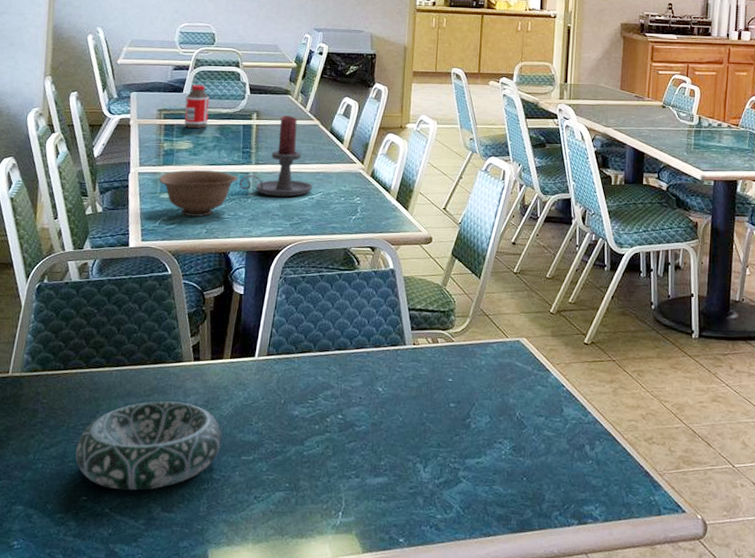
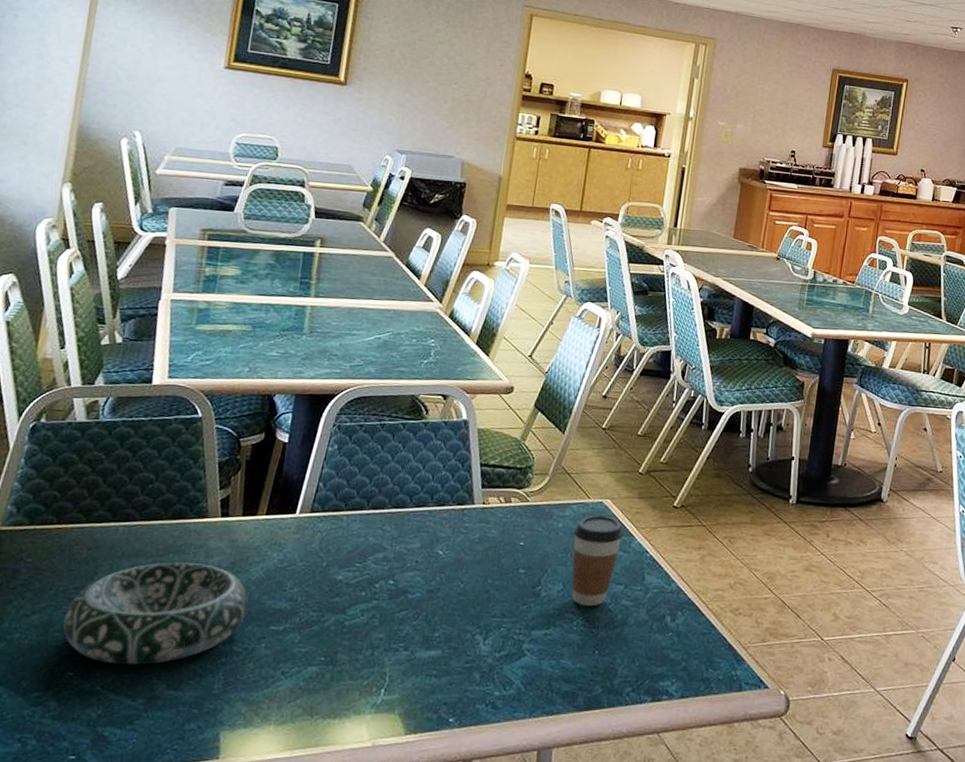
bowl: present [159,169,238,217] -> none [195,299,293,353]
bottle: present [184,85,210,128] -> none [232,203,266,253]
candle holder: present [239,115,313,197] -> none [293,244,381,336]
coffee cup: none [495,353,541,437] -> present [572,515,623,607]

